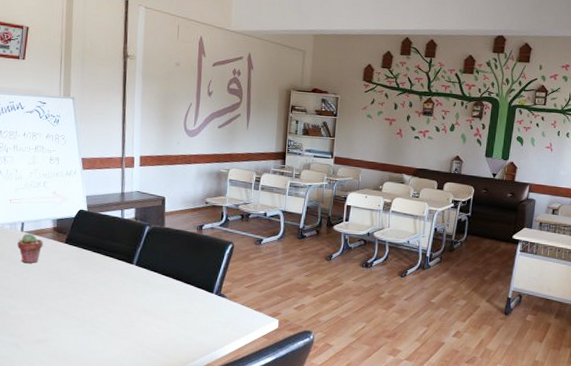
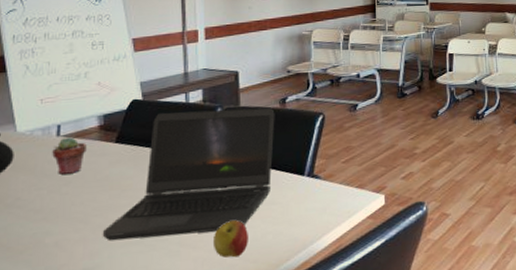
laptop computer: none [53,223,193,327] -> present [103,107,275,241]
apple: none [136,321,165,351] -> present [212,220,248,258]

